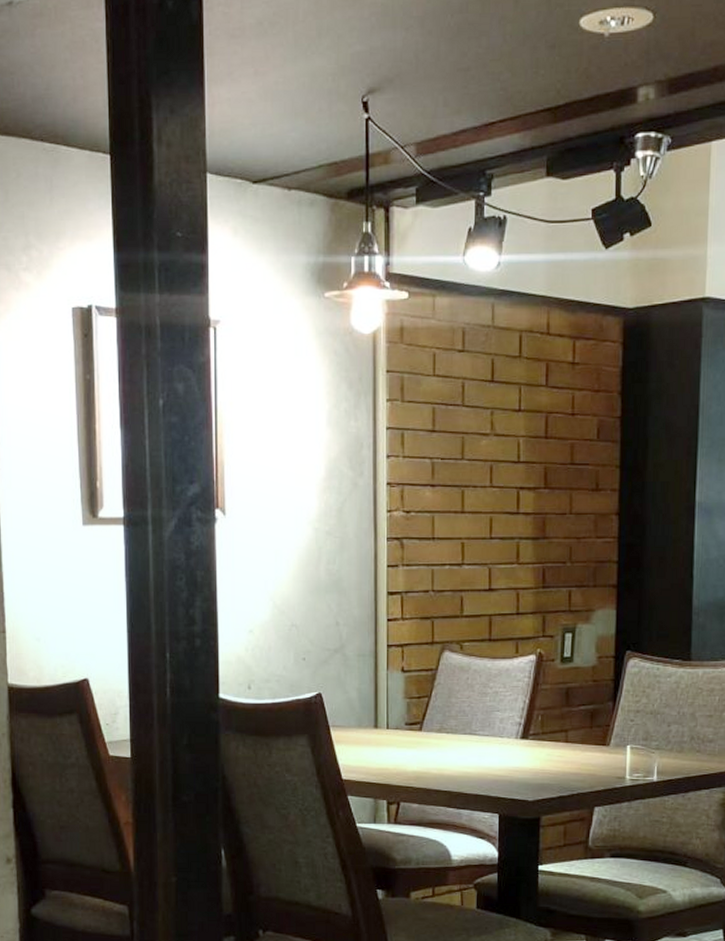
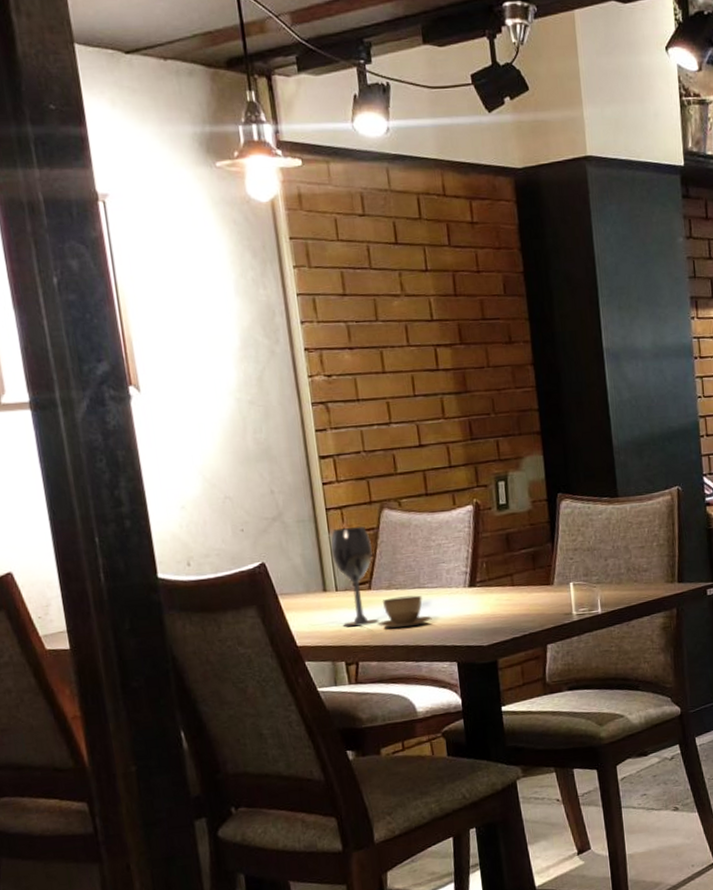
wine glass: none [387,667,429,766] -> present [330,527,380,627]
teacup: none [423,741,479,773] -> present [377,595,432,628]

